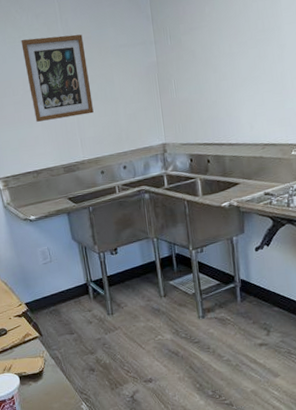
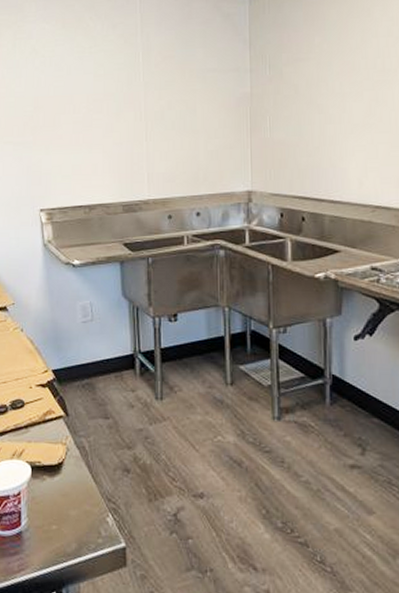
wall art: present [21,34,94,122] -> none [91,50,167,147]

